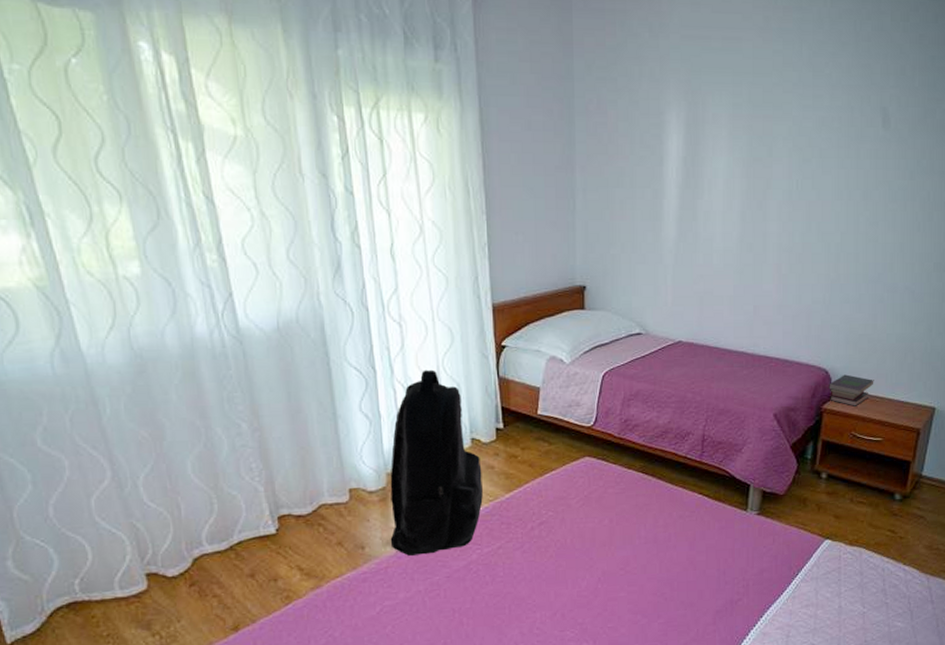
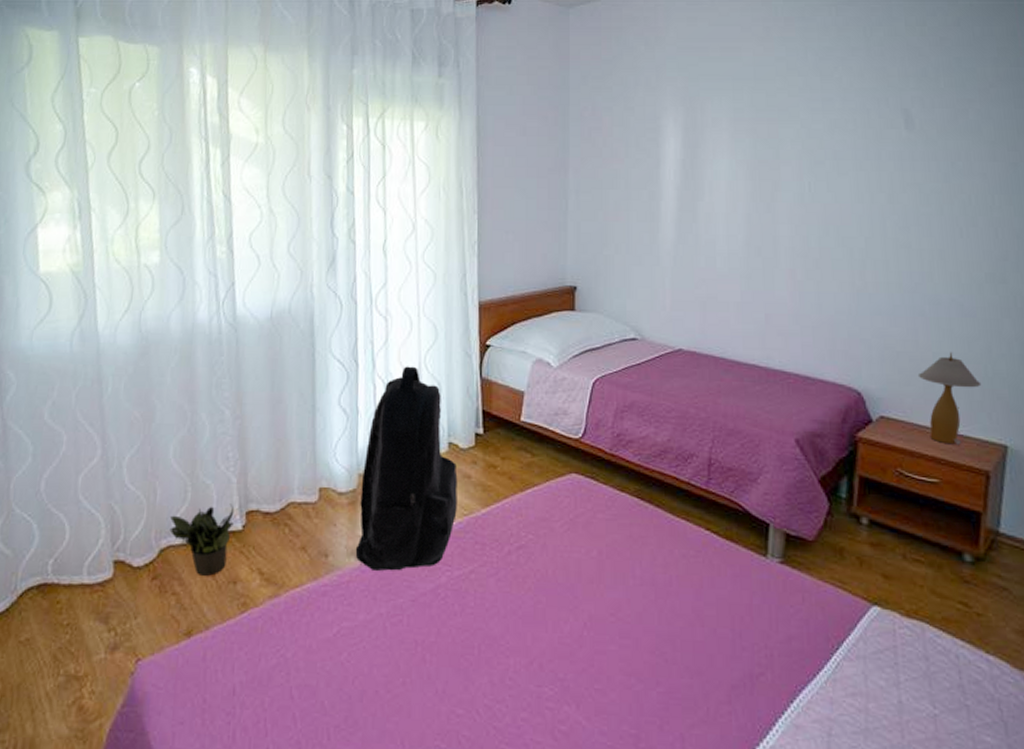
potted plant: none [198,511,266,578] -> present [169,503,235,576]
books: present [829,374,874,406] -> none [863,398,922,437]
table lamp: none [873,333,922,410] -> present [917,352,982,445]

